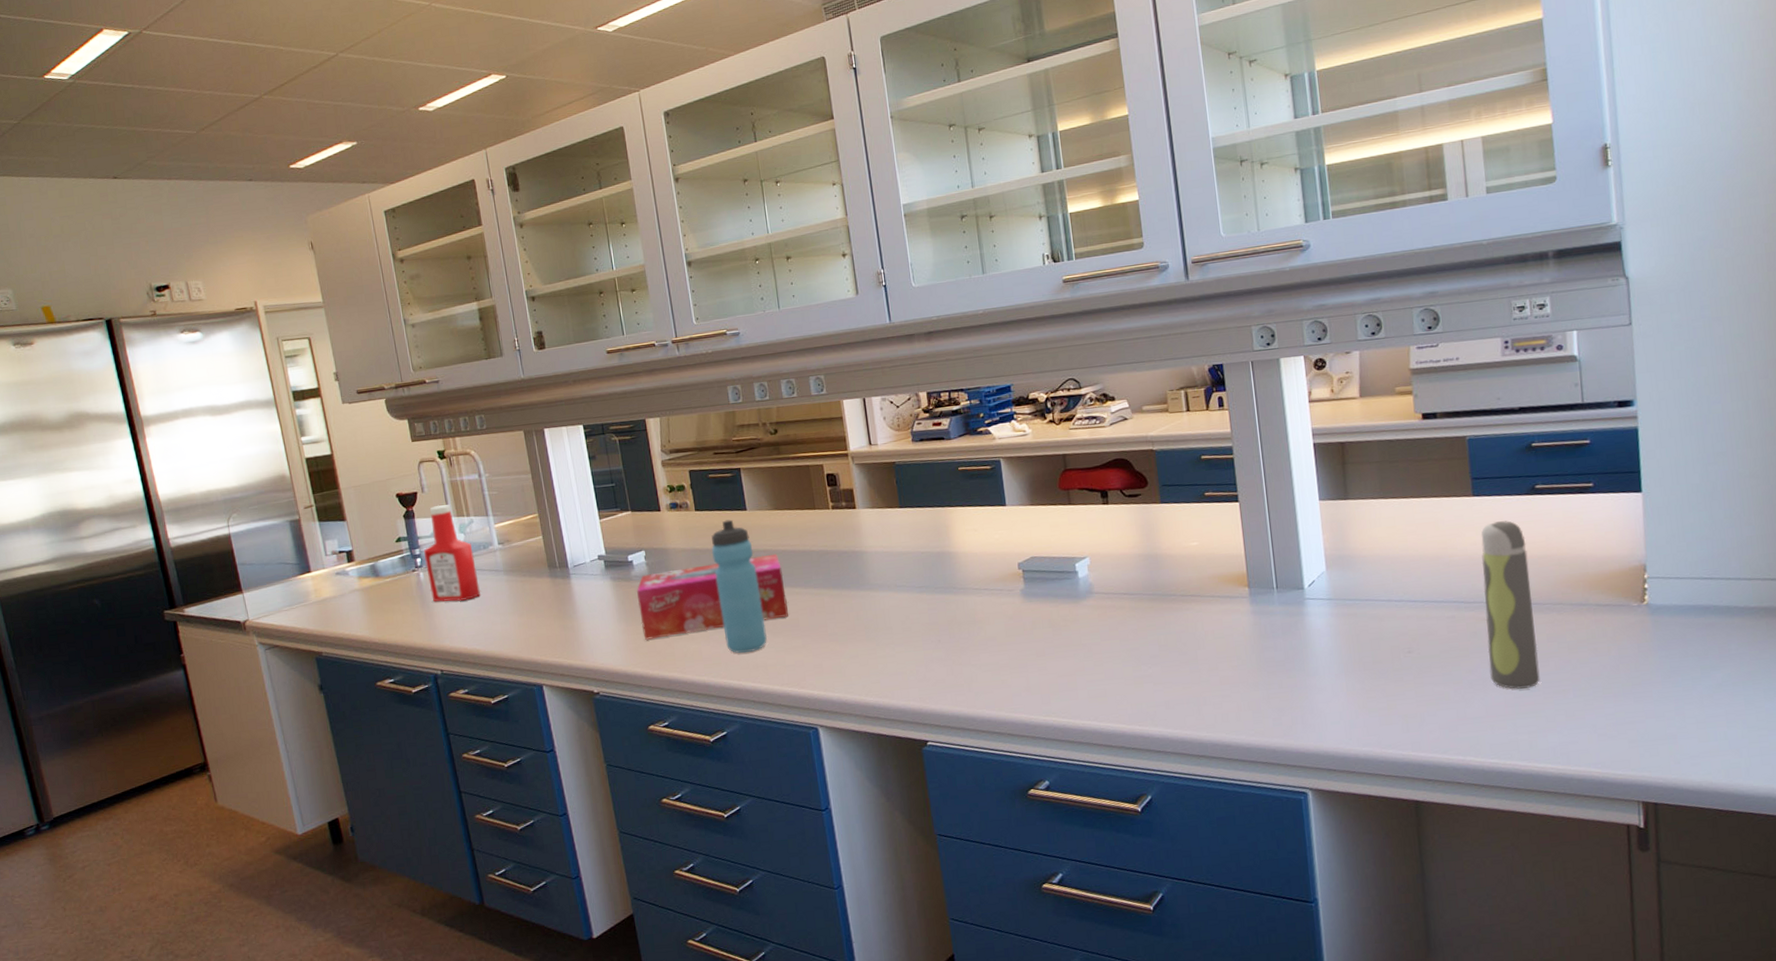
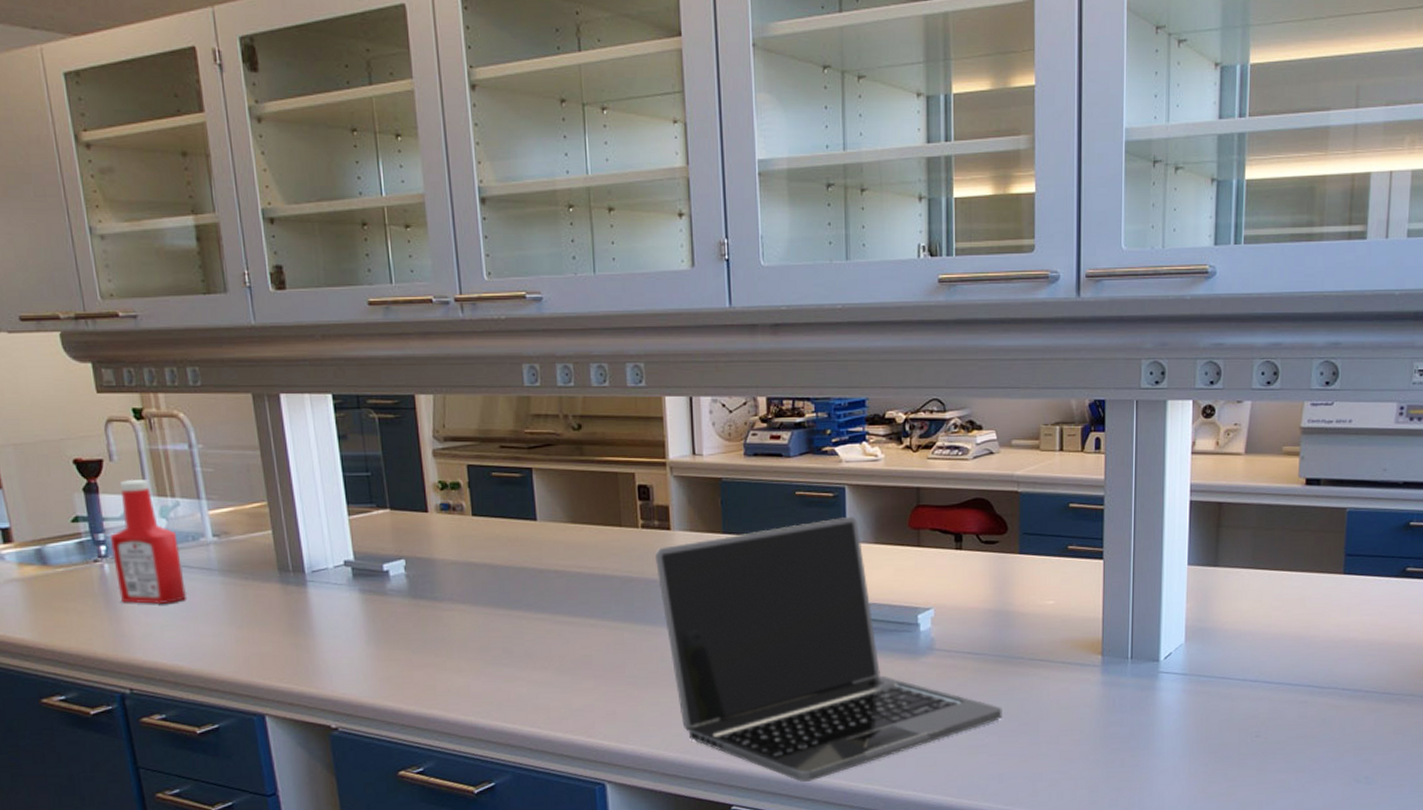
tissue box: present [636,553,788,641] -> none [391,576,579,670]
water bottle: present [711,519,767,653] -> none [489,530,551,692]
laptop: none [844,483,1162,717] -> present [654,516,1002,782]
spray bottle: present [1481,520,1540,689] -> none [1333,603,1389,781]

